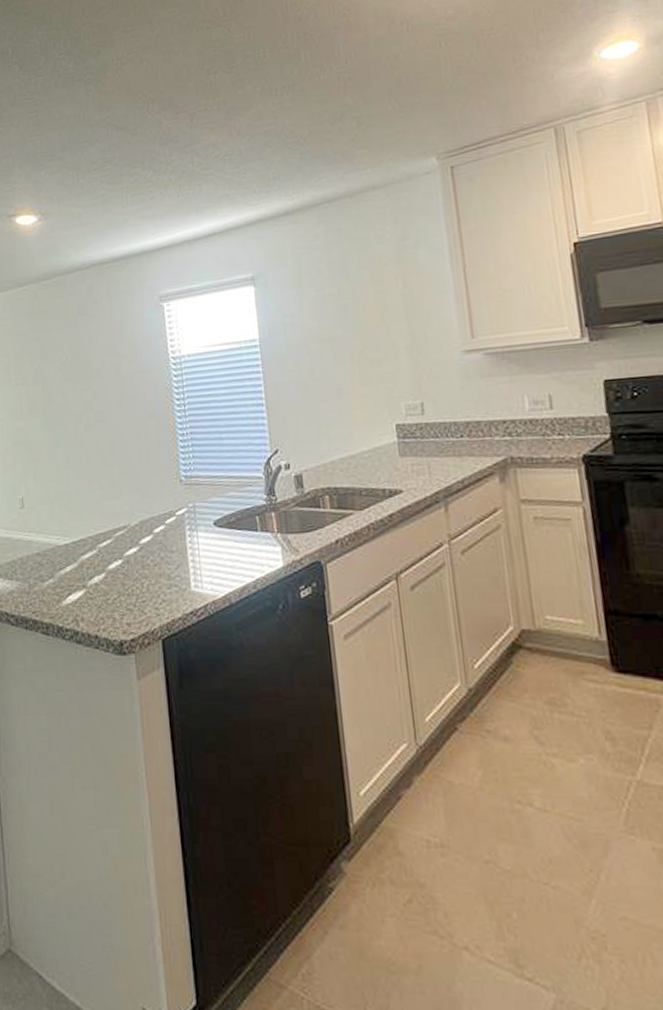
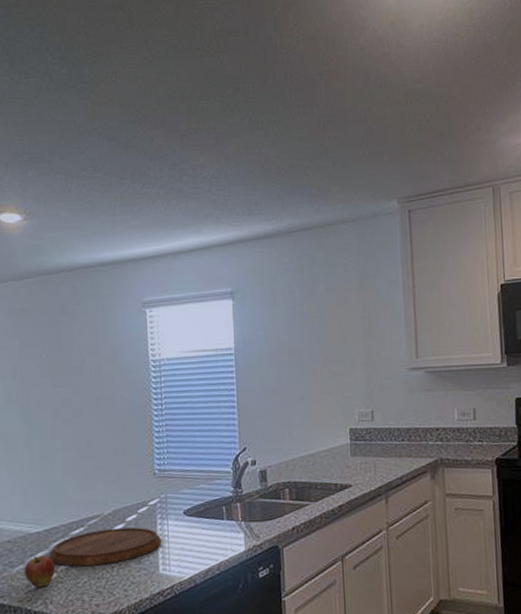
fruit: none [54,569,84,603] -> present [24,555,55,587]
cutting board: none [78,539,193,582] -> present [49,527,162,567]

